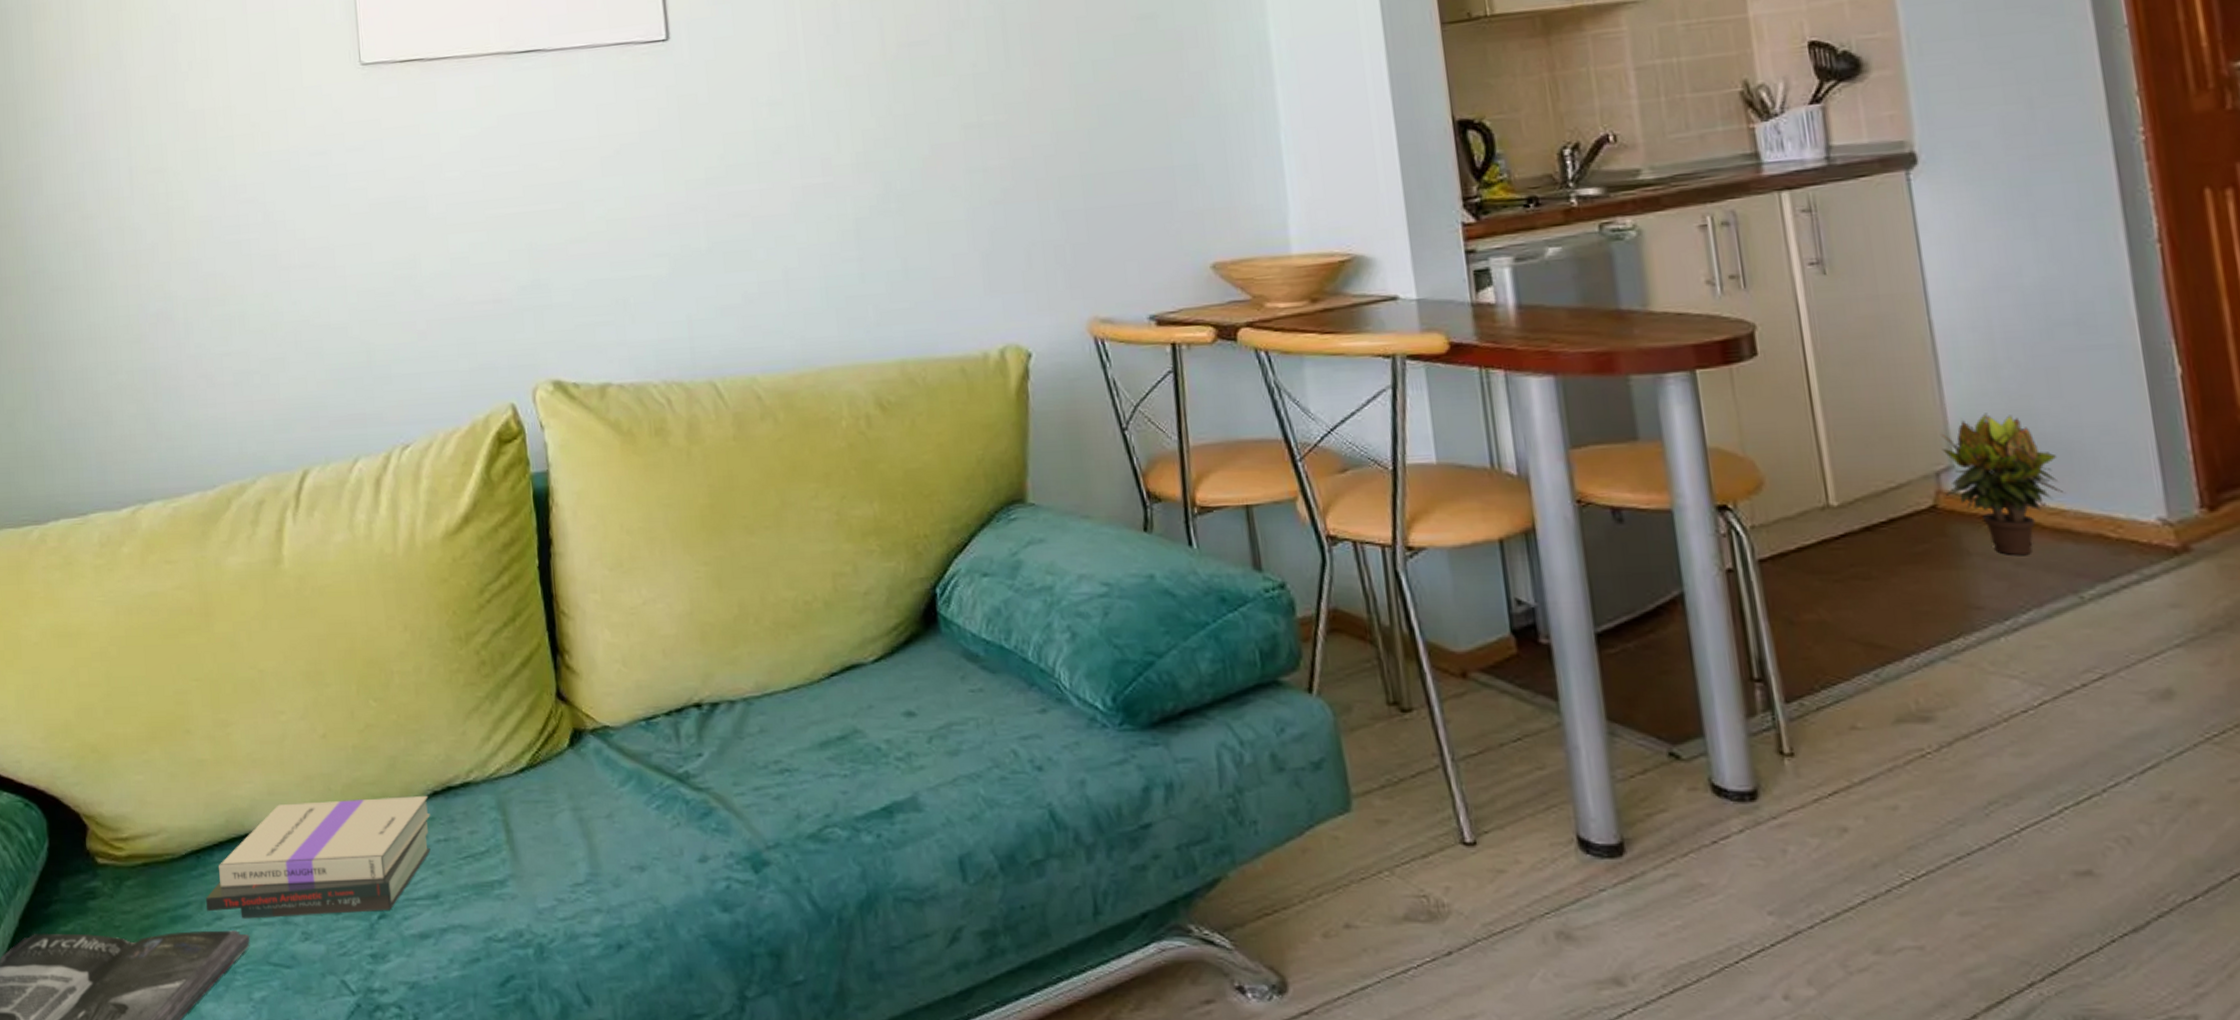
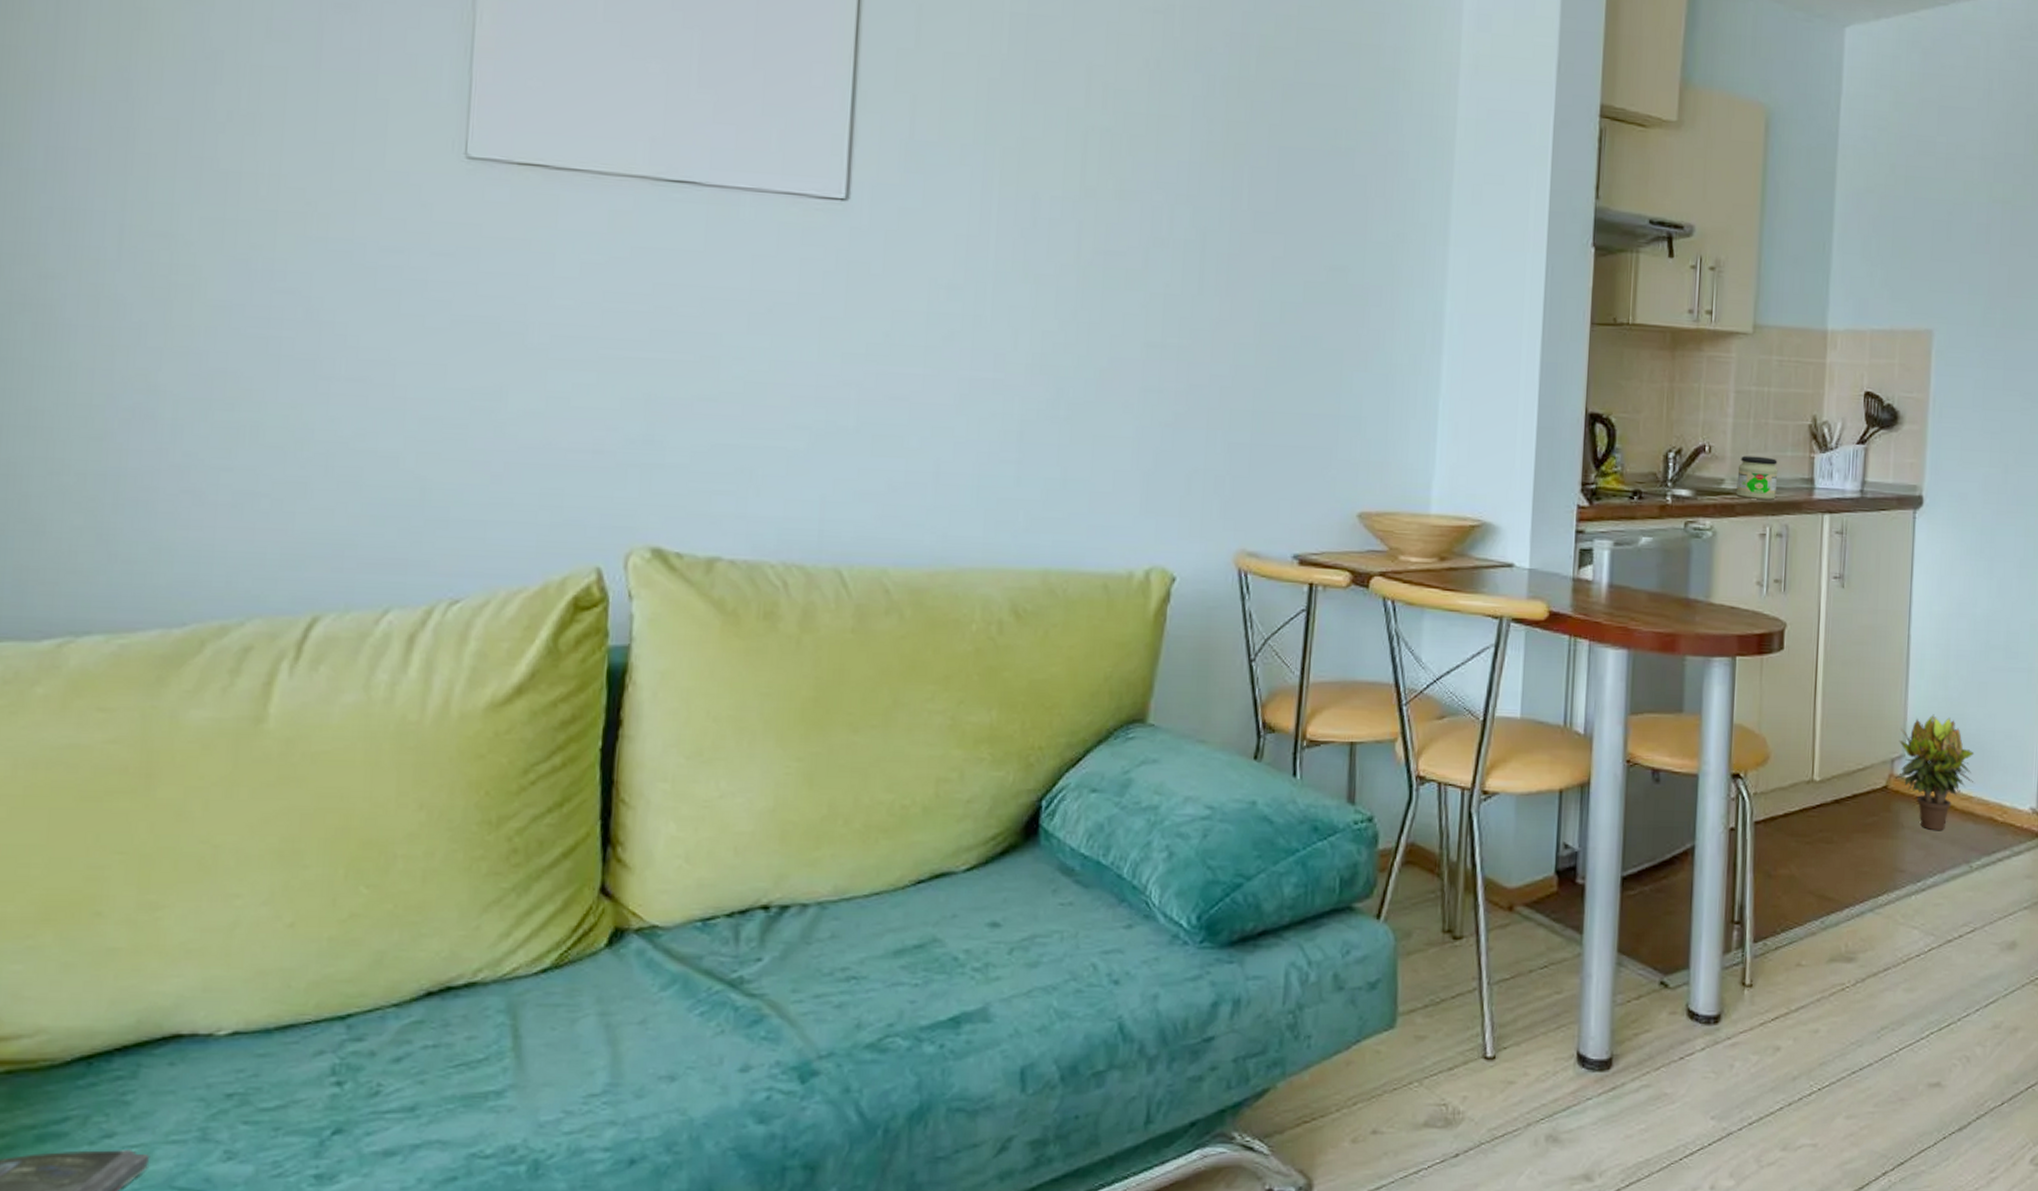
books: present [205,796,431,919] -> none [91,997,421,1136]
jar: none [1655,136,1712,189] -> present [1736,455,1778,501]

